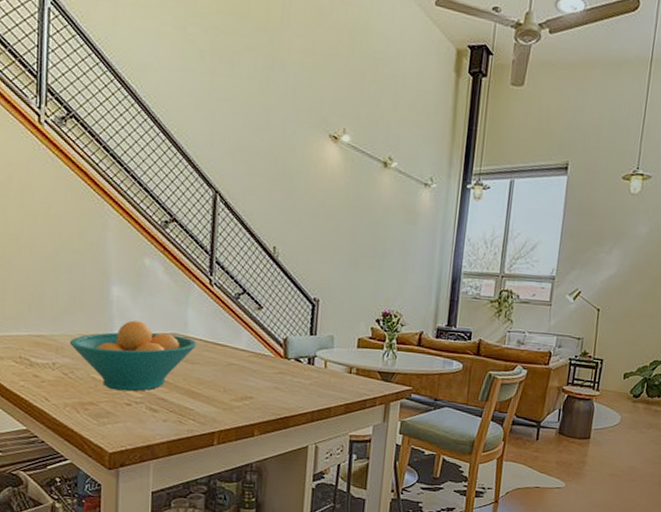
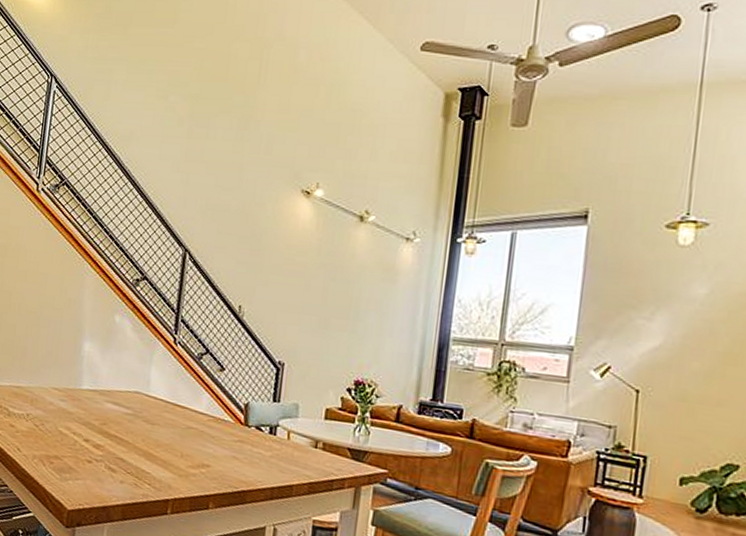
fruit bowl: present [69,320,197,392] -> none [42,376,158,449]

